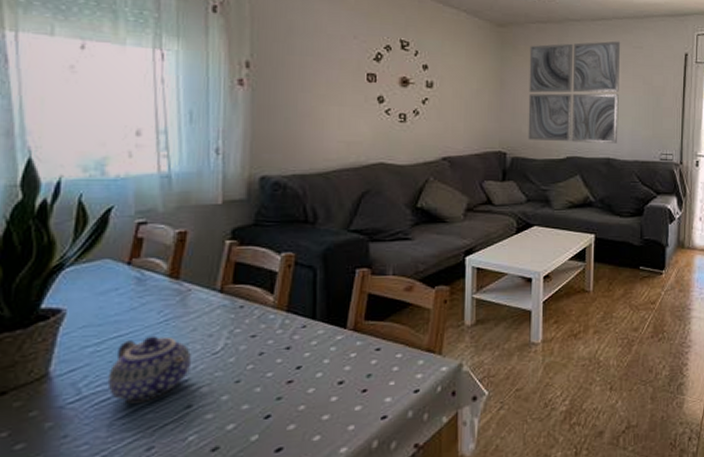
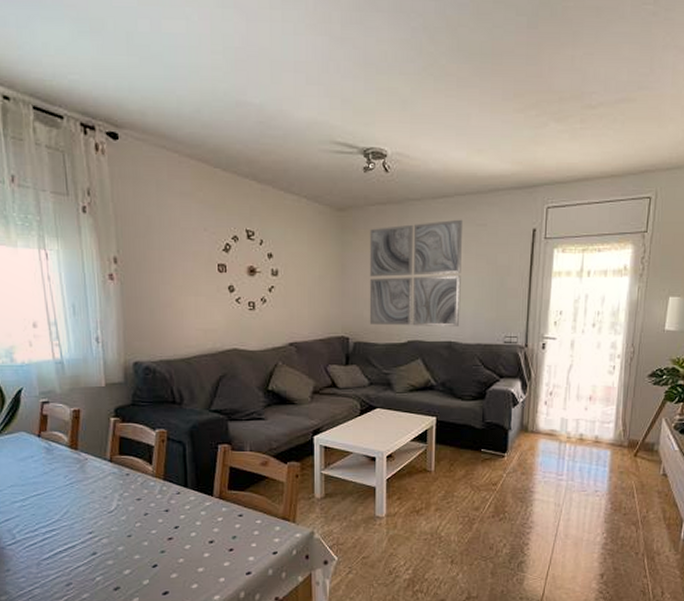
teapot: present [107,335,191,404] -> none [33,495,93,548]

